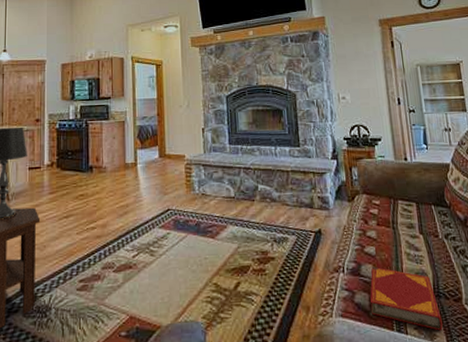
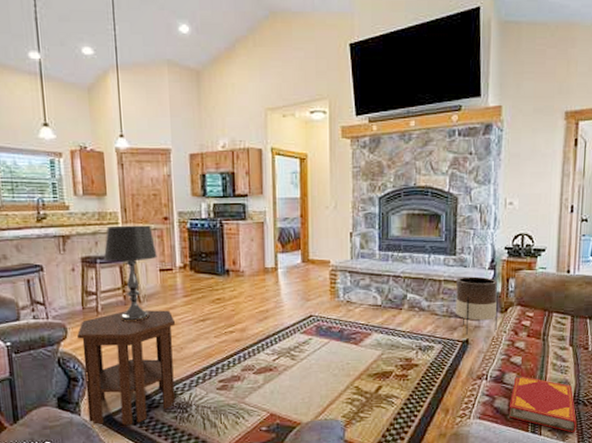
planter: none [303,166,347,225] -> present [456,276,498,335]

